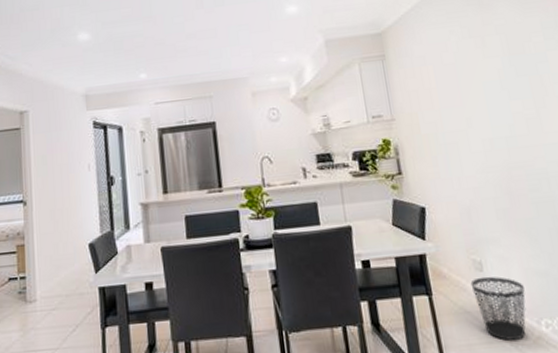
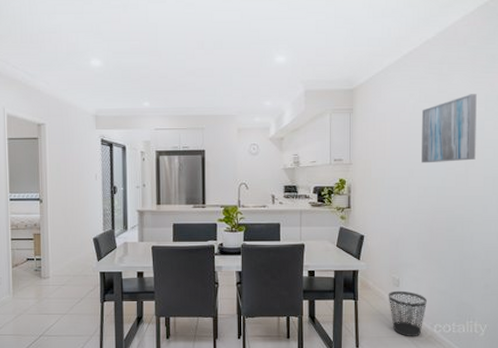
wall art: none [468,22,546,110] -> present [422,94,477,164]

